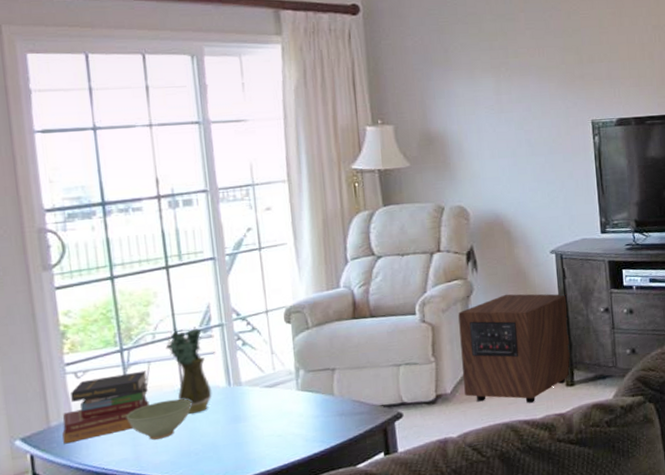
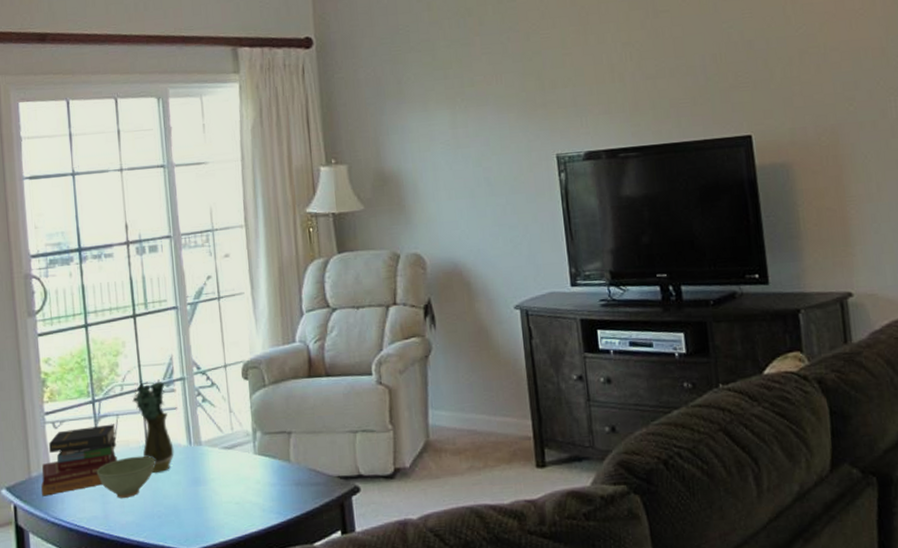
subwoofer: present [458,293,576,403] -> none [416,355,547,485]

